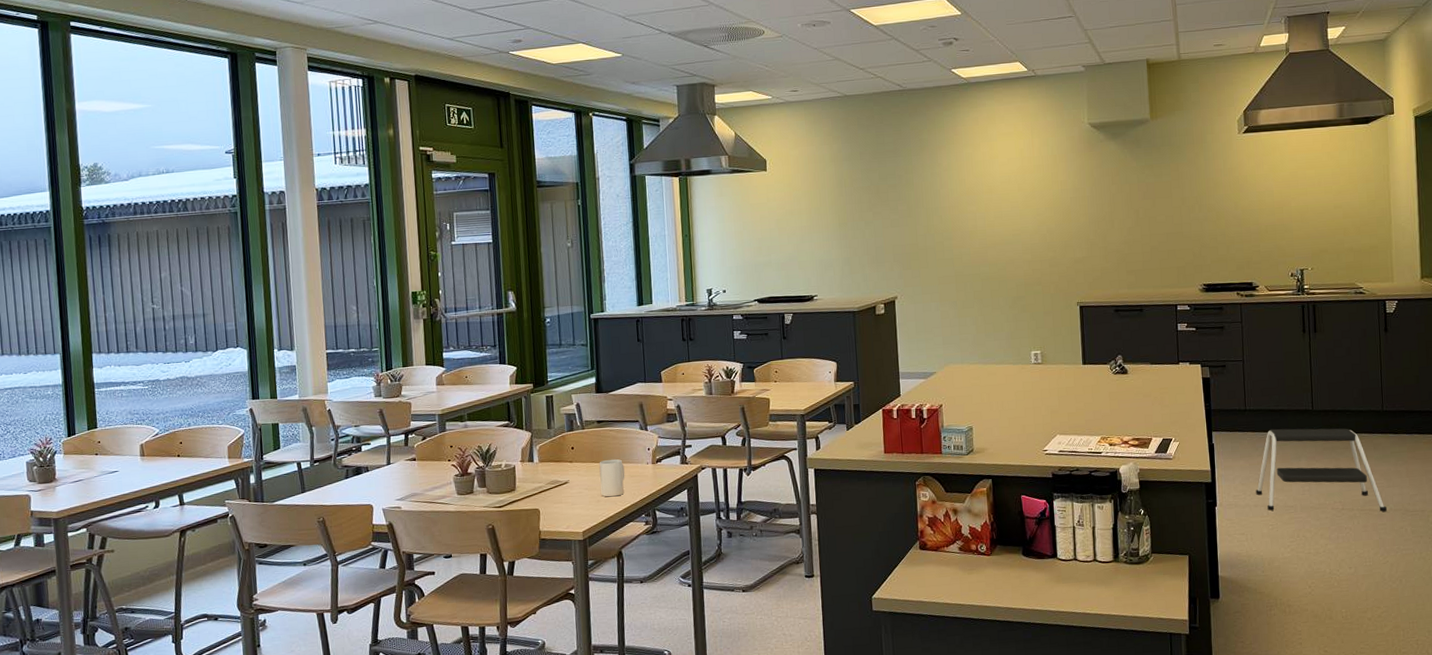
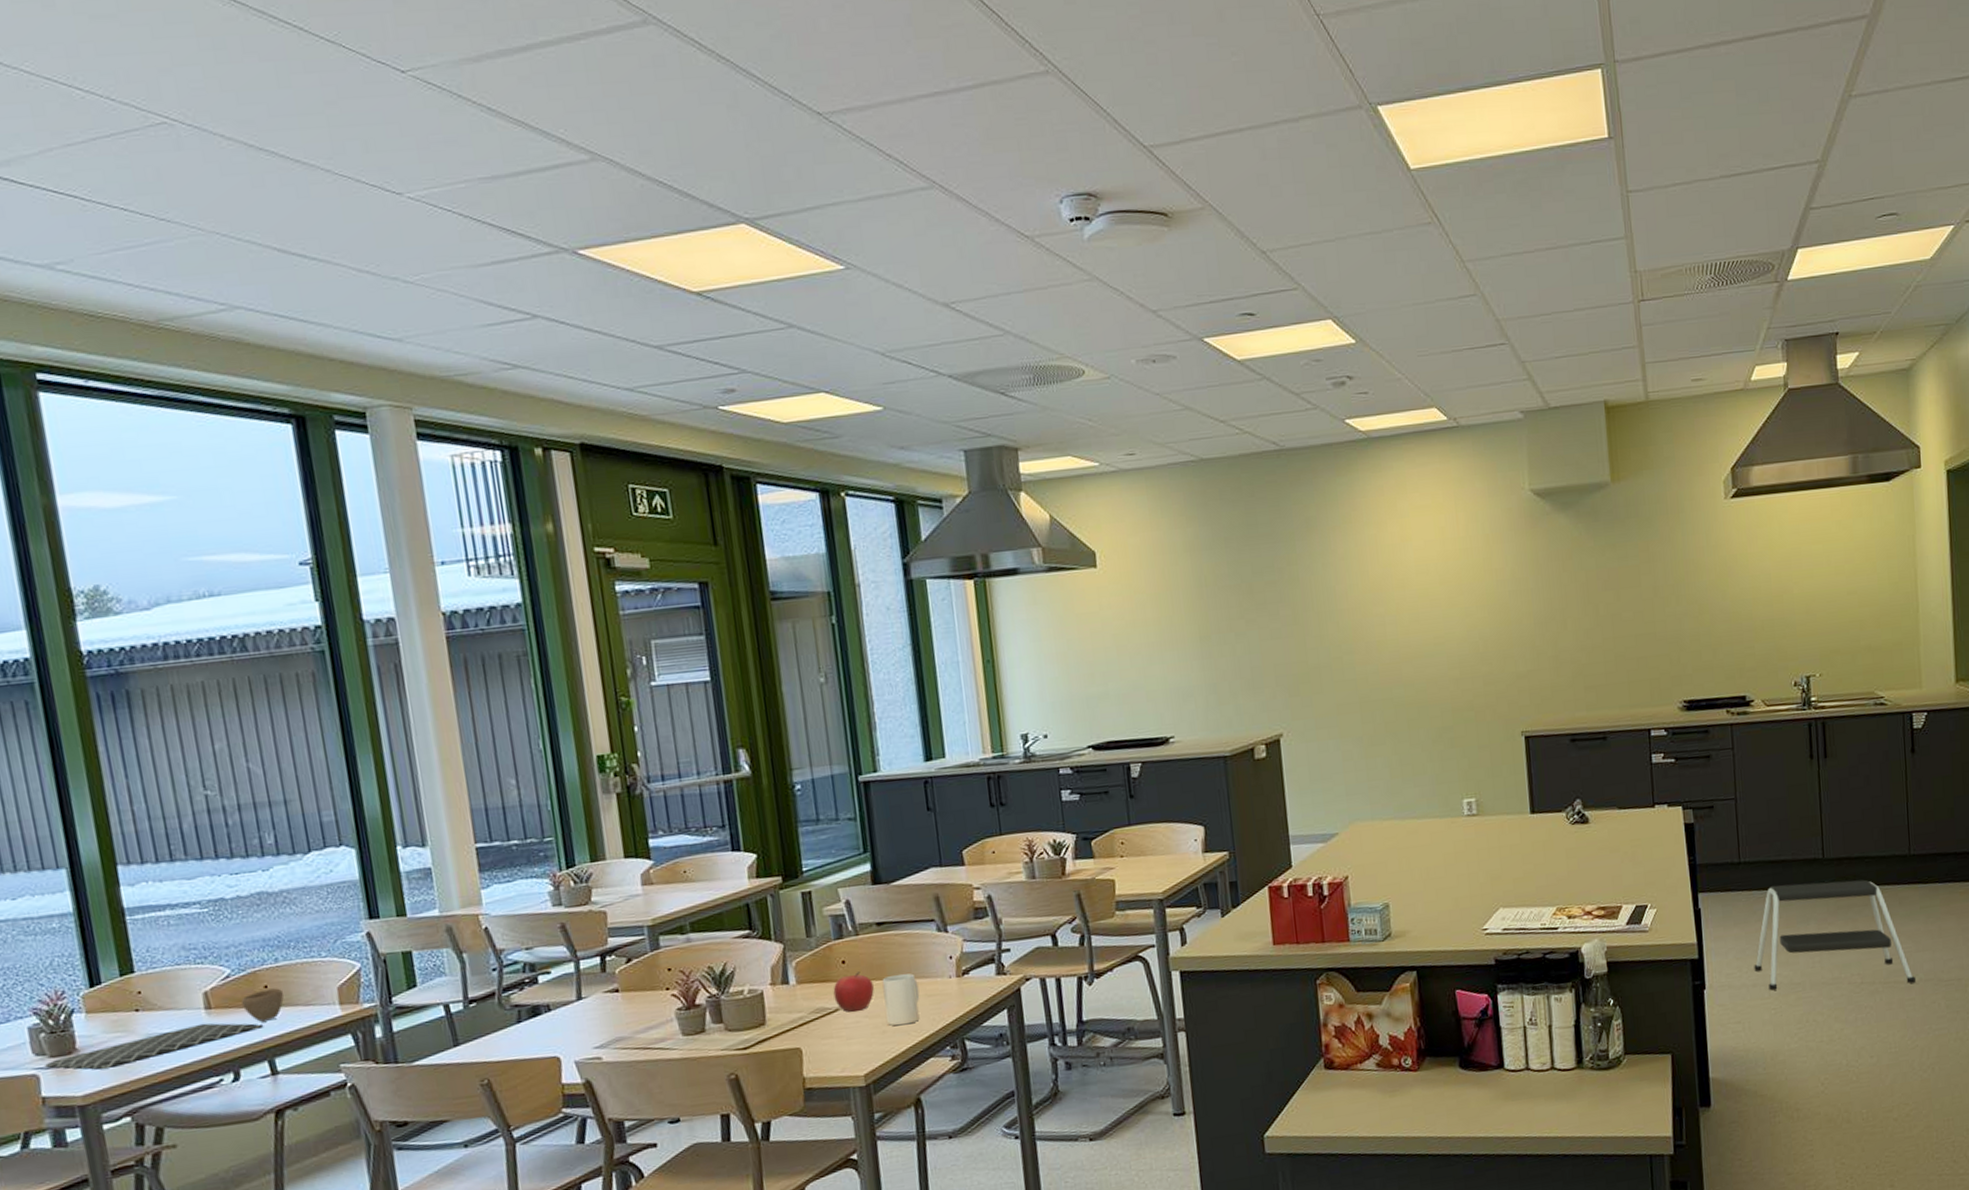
placemat: none [35,466,178,494] -> present [45,1023,264,1070]
cup: none [165,444,192,467] -> present [241,988,284,1022]
fruit: none [564,456,593,486] -> present [833,972,874,1013]

